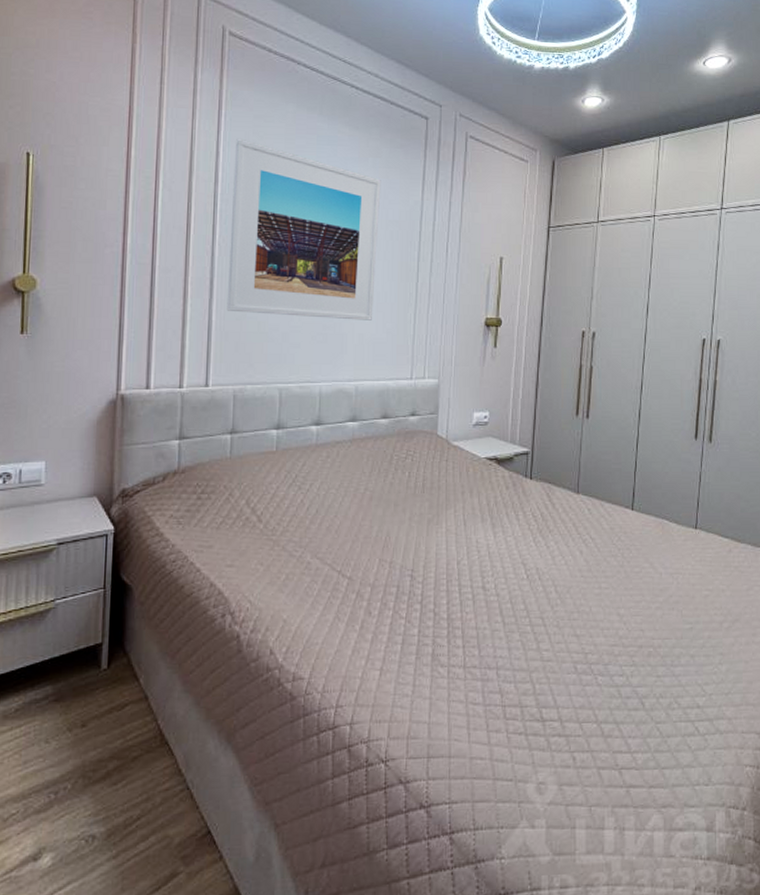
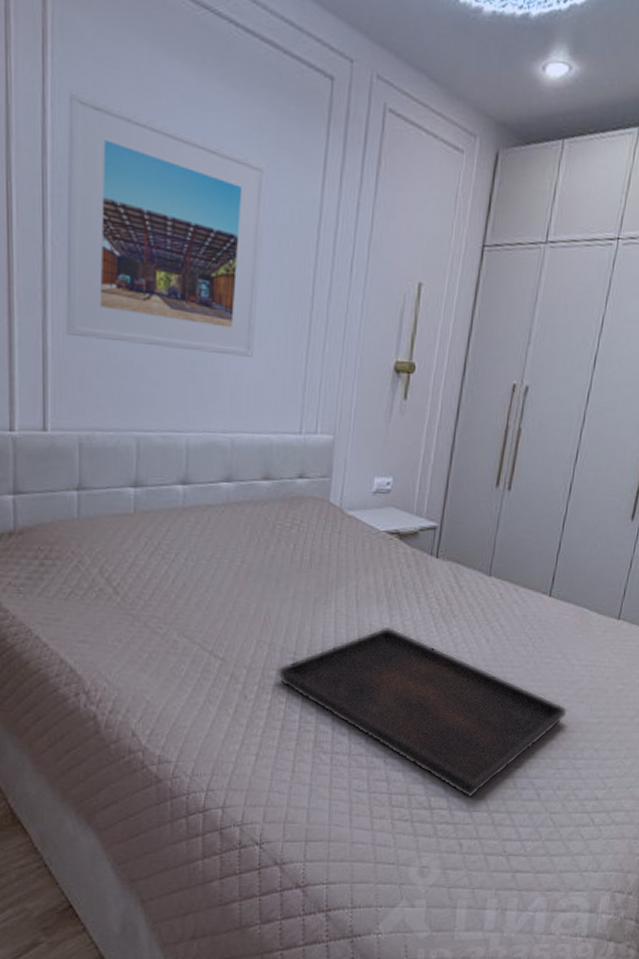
serving tray: none [397,542,660,709] -> present [277,626,567,798]

